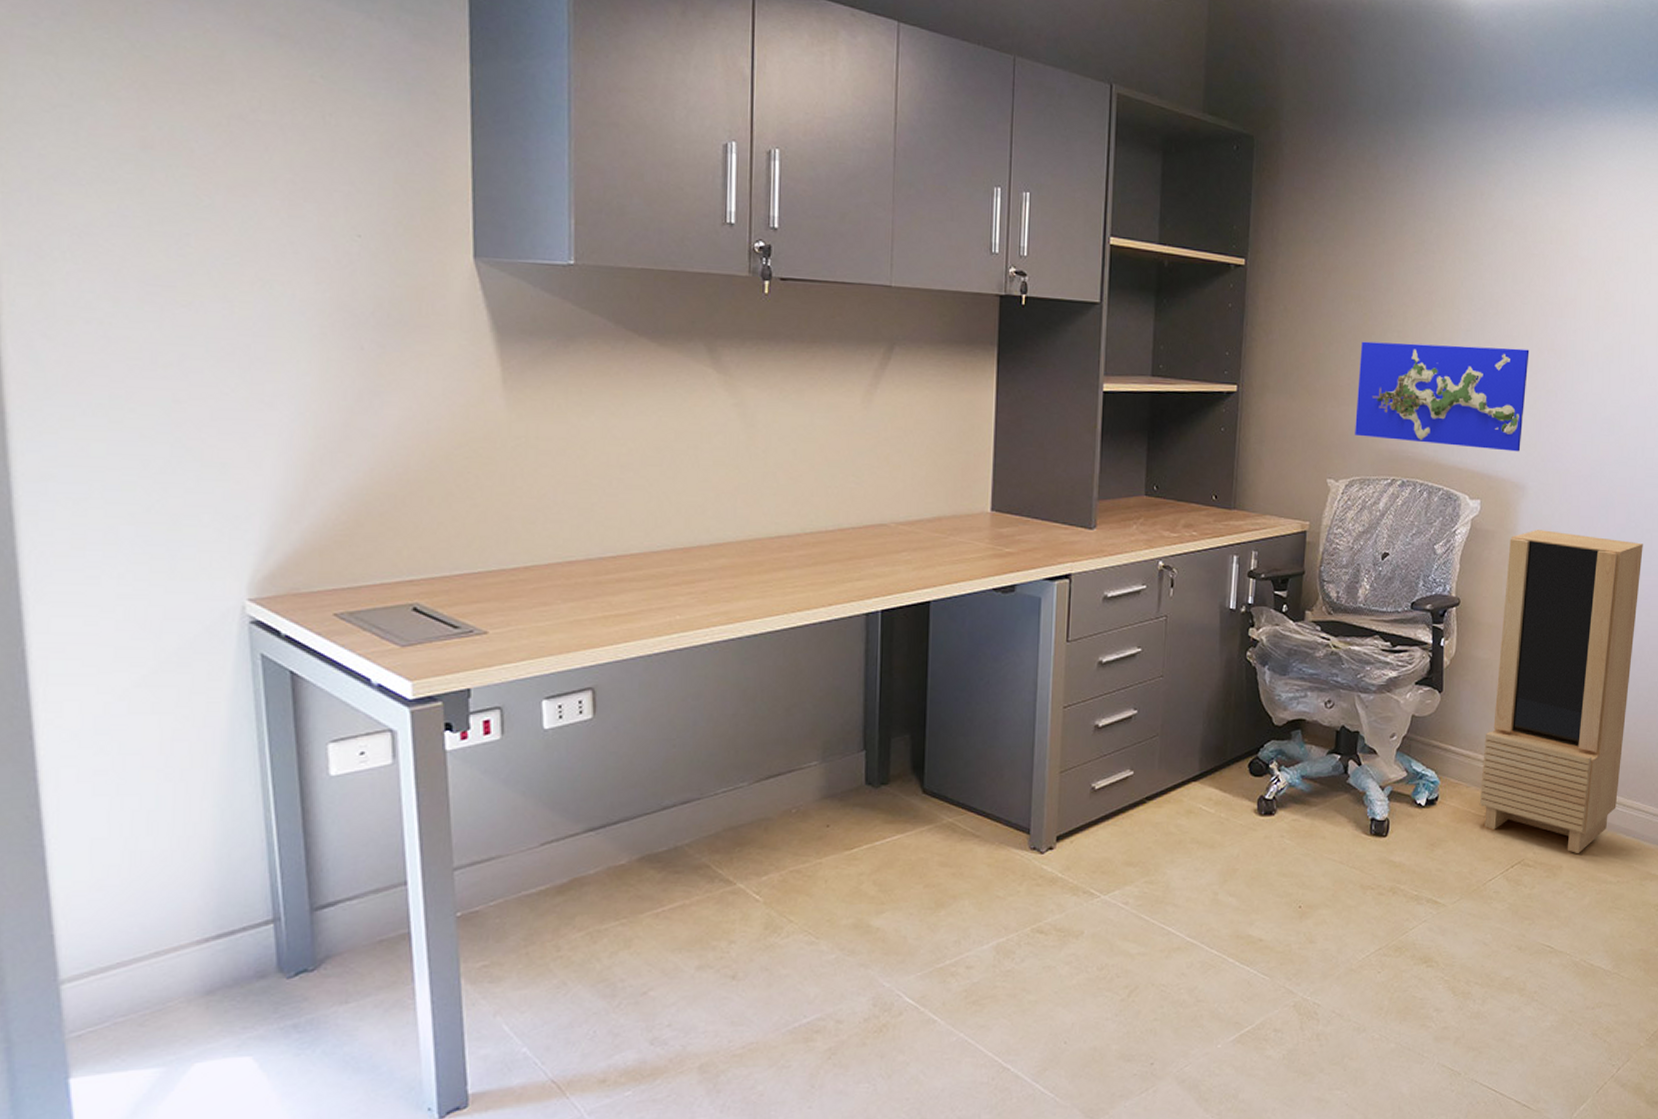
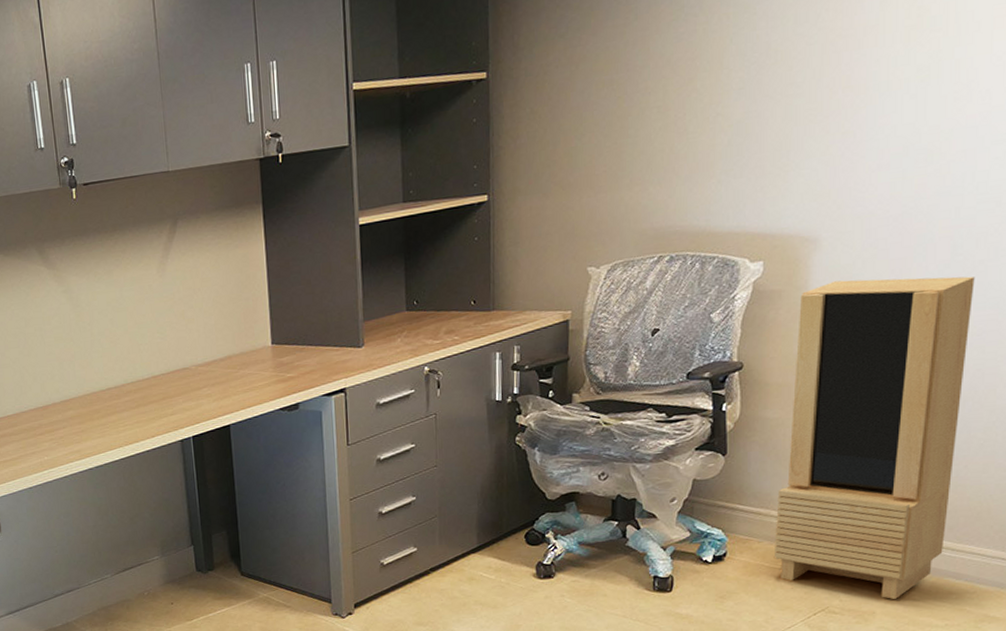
world map: present [1355,341,1530,452] -> none [614,93,819,221]

